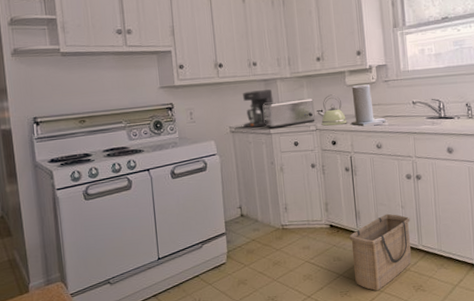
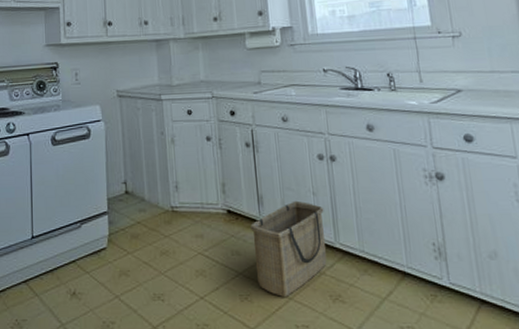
coffee maker: present [243,89,274,128] -> none [132,51,165,92]
toaster: present [263,98,315,129] -> none [154,61,211,94]
kettle: present [317,94,347,127] -> none [213,58,248,95]
paper towel: present [351,84,386,127] -> none [252,48,293,96]

